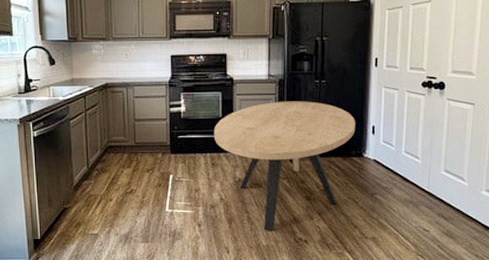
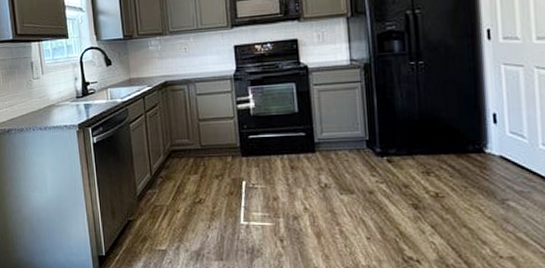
dining table: present [213,101,356,231] -> none [289,87,470,248]

